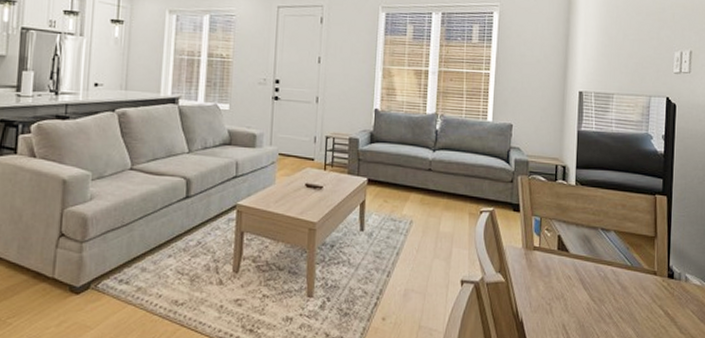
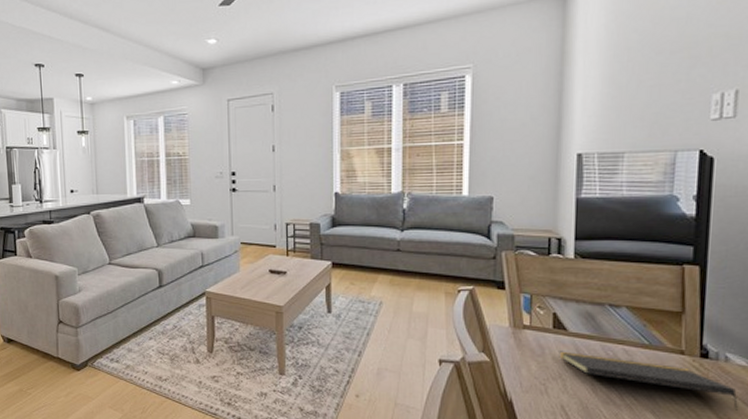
notepad: none [562,271,695,326] -> present [559,351,738,411]

